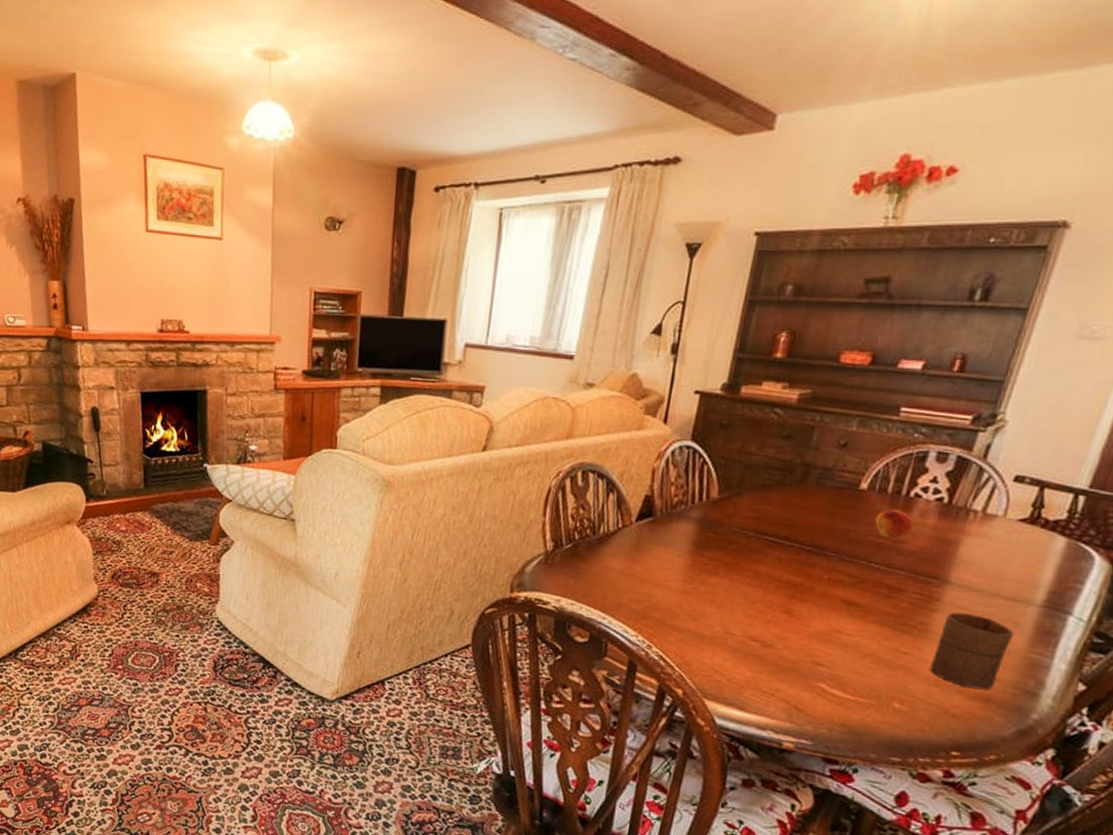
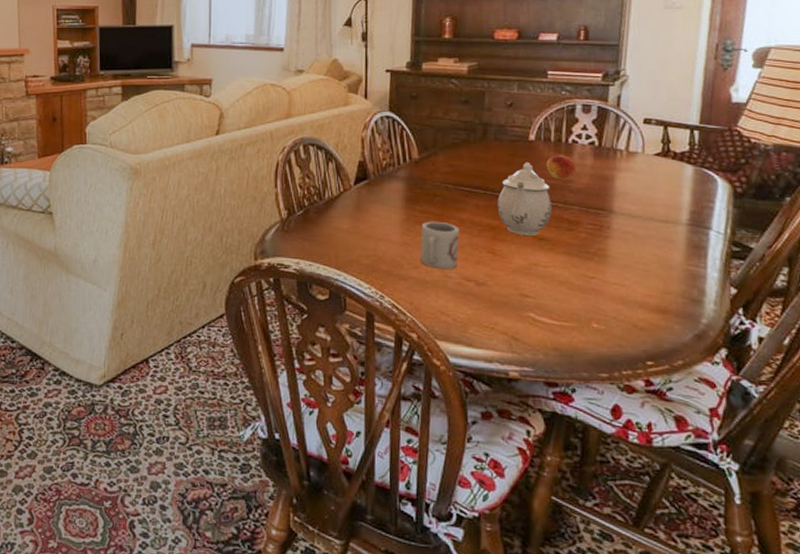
cup: none [700,570,753,626] -> present [420,221,459,269]
teapot: none [803,514,875,599] -> present [497,162,552,235]
cup: present [929,611,1014,690] -> none [614,237,673,303]

